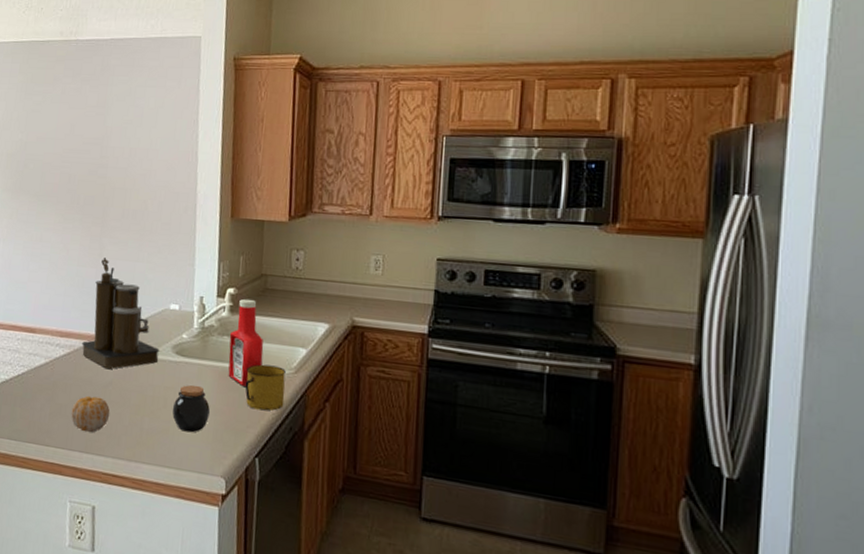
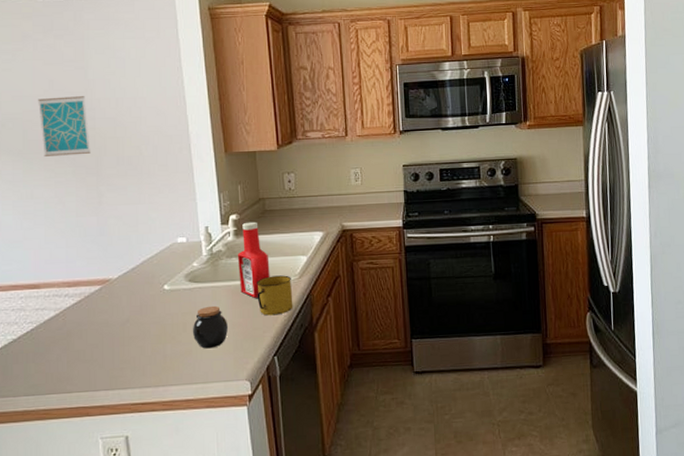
wall art: none [56,142,101,203] -> present [38,96,91,156]
fruit: present [71,395,110,433] -> none [91,335,131,371]
coffee maker: present [81,258,160,369] -> none [91,205,173,308]

